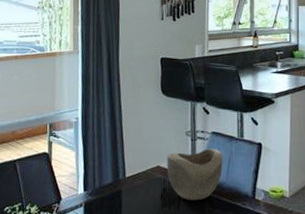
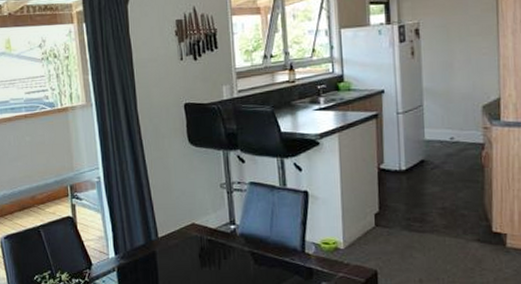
decorative bowl: present [166,148,223,201] -> none [201,200,266,258]

